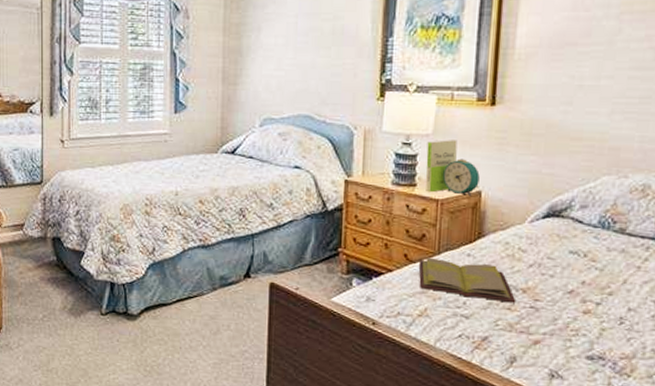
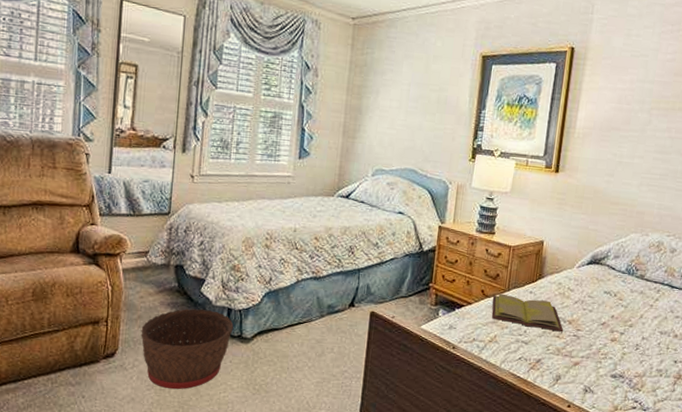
basket: none [23,283,118,371] -> present [141,308,234,390]
book: present [426,140,458,193] -> none [502,197,529,240]
alarm clock: present [443,158,480,196] -> none [515,213,543,244]

